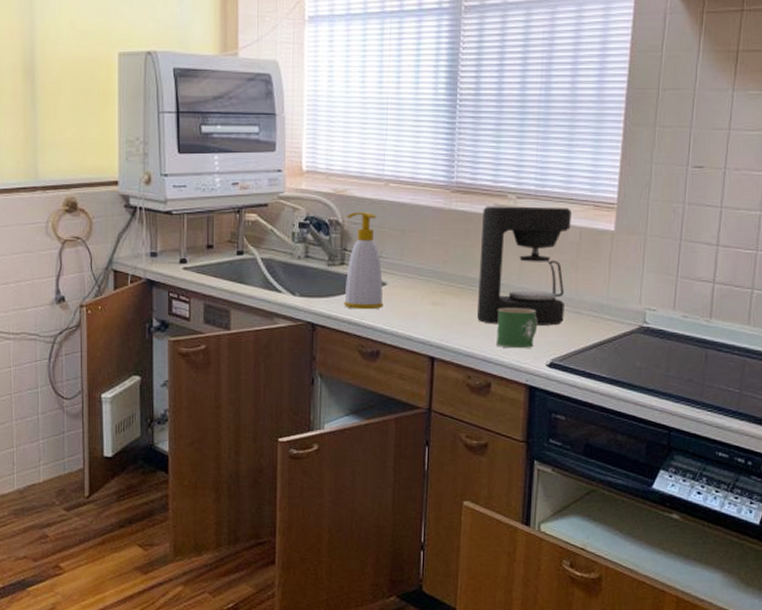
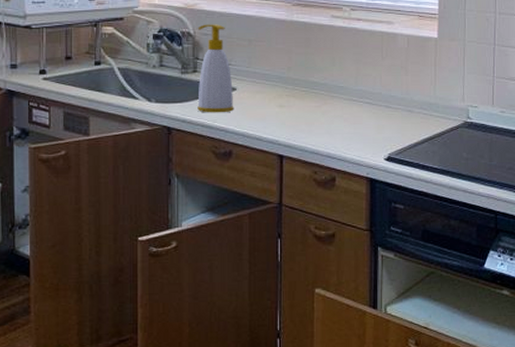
coffee maker: present [477,206,572,326] -> none [320,17,399,124]
mug: present [495,307,538,349] -> none [338,108,375,145]

